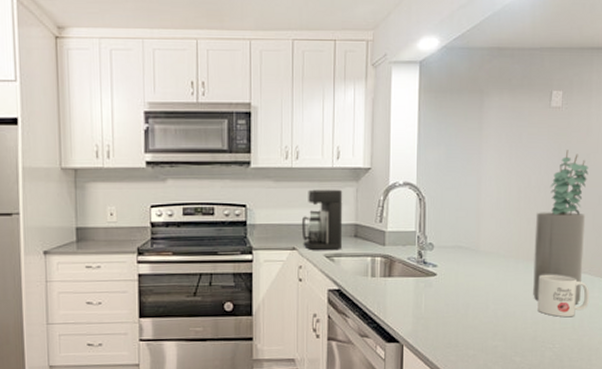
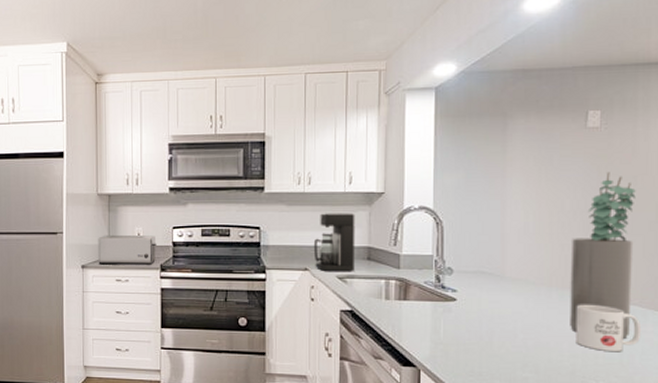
toaster: none [63,214,133,250] -> present [98,234,157,266]

